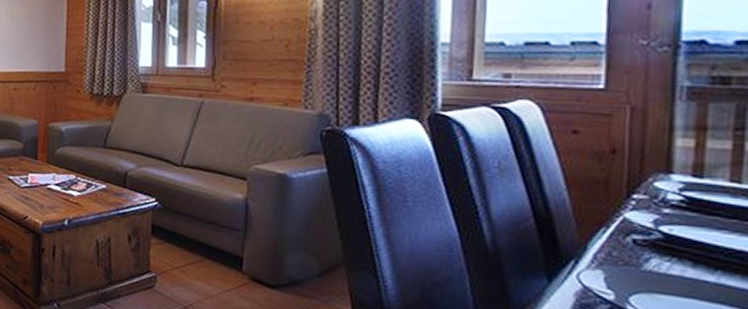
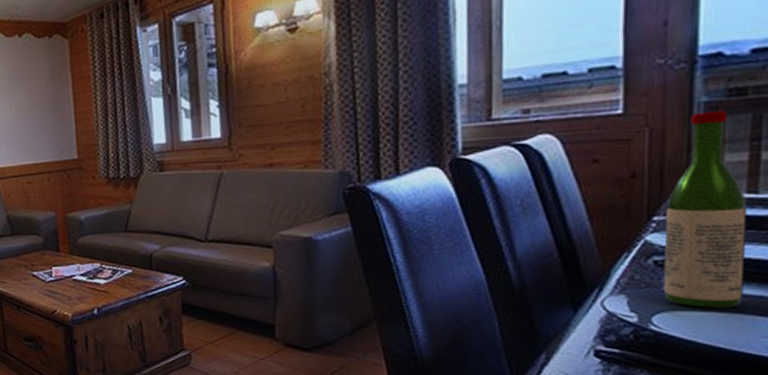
wine bottle: none [641,96,731,298] -> present [663,110,748,308]

